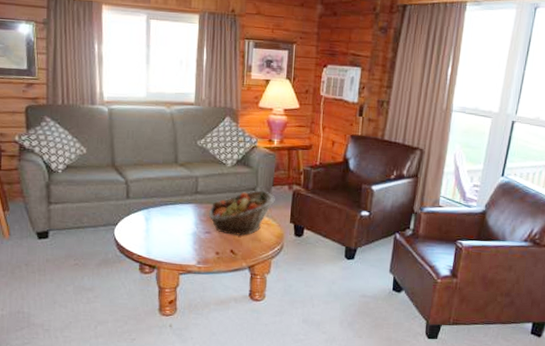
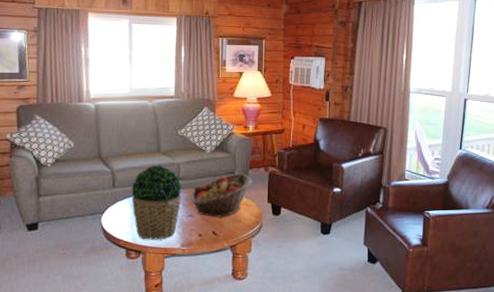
potted plant: none [146,176,199,256] -> present [131,165,181,240]

